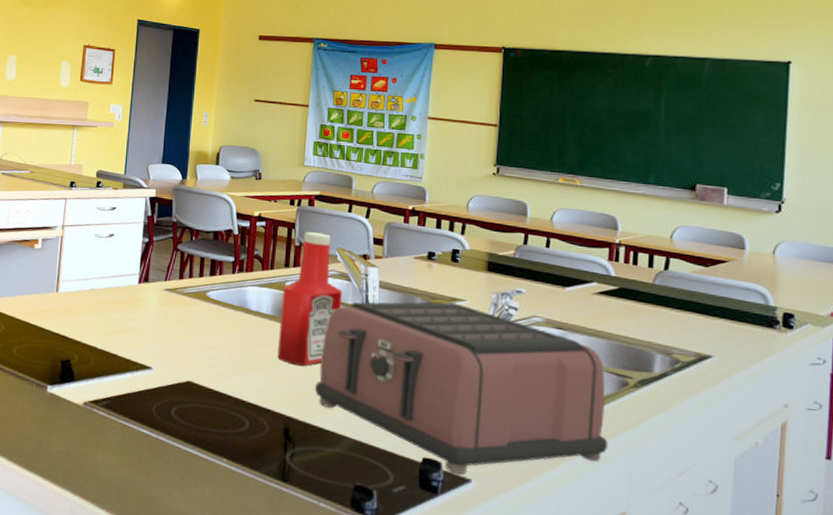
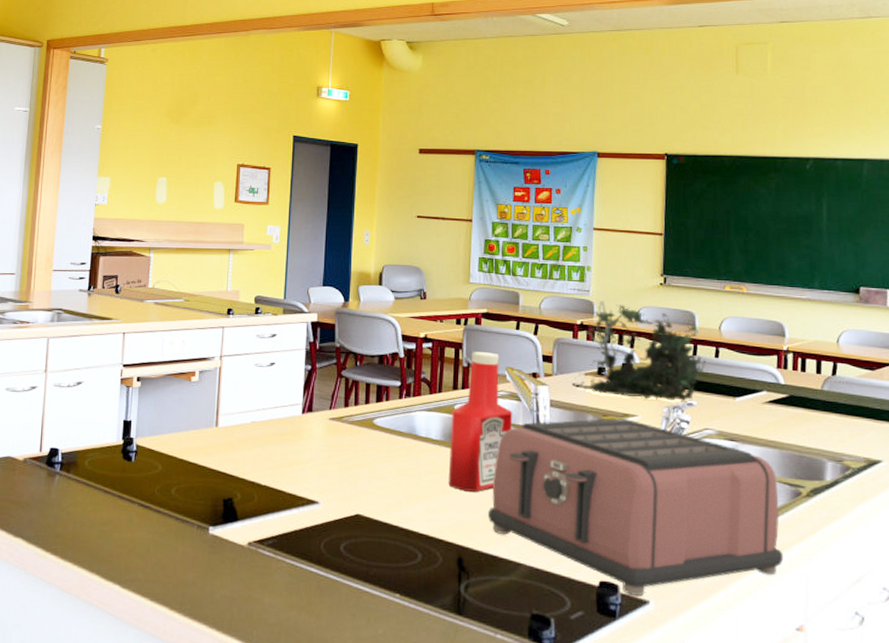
plant: none [401,187,536,288] -> present [572,300,706,401]

